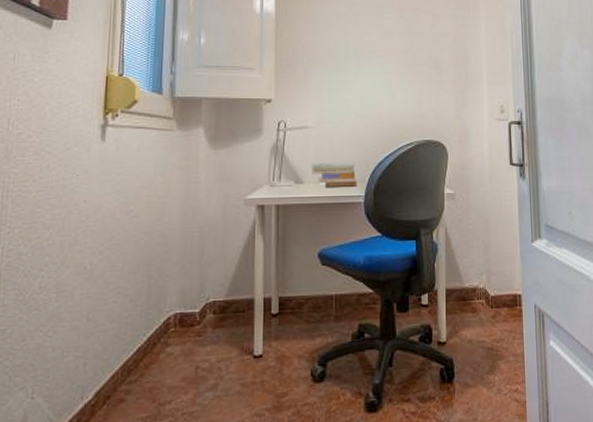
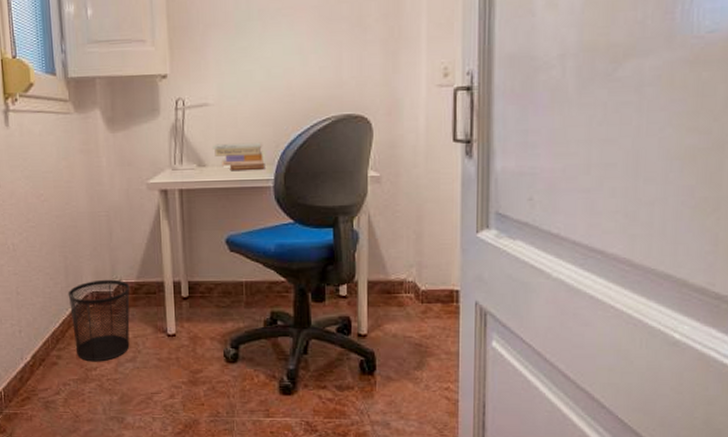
waste bin: none [147,298,218,395] -> present [68,279,130,362]

